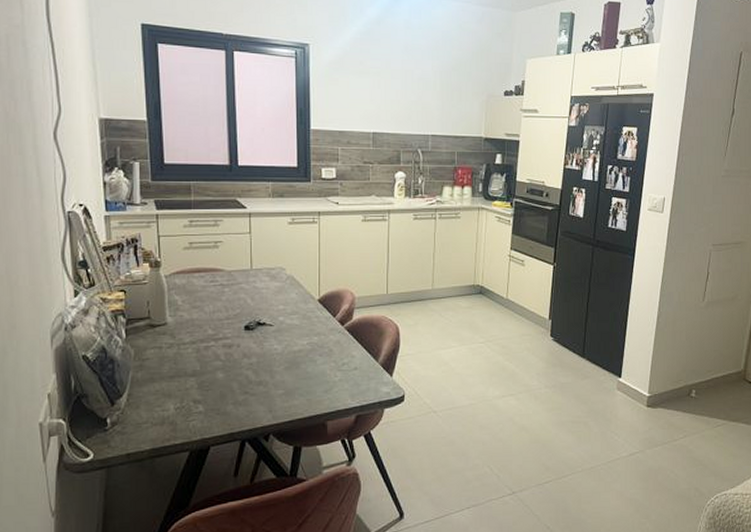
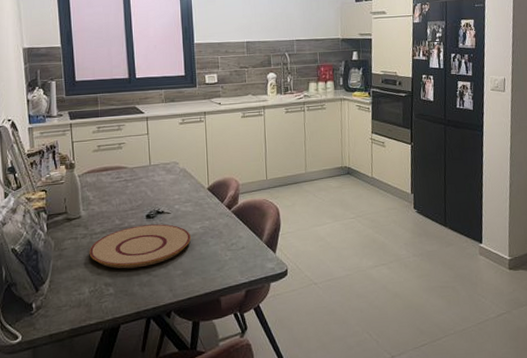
plate: none [176,337,296,385] -> present [89,224,191,269]

